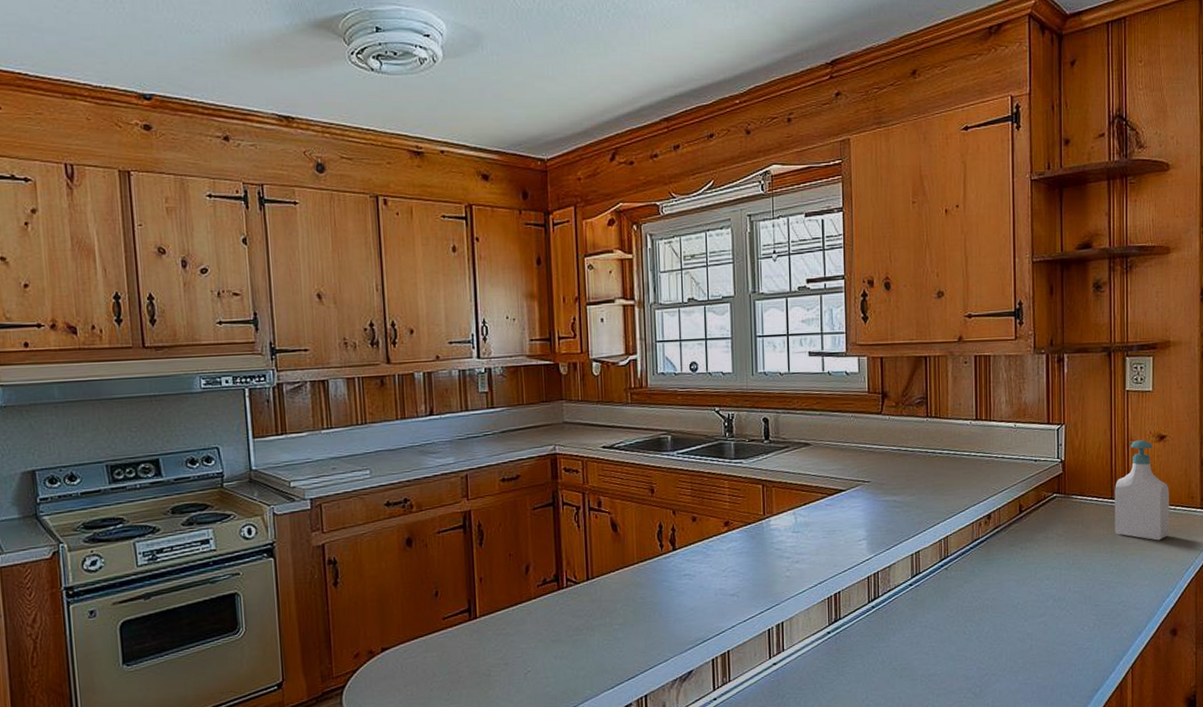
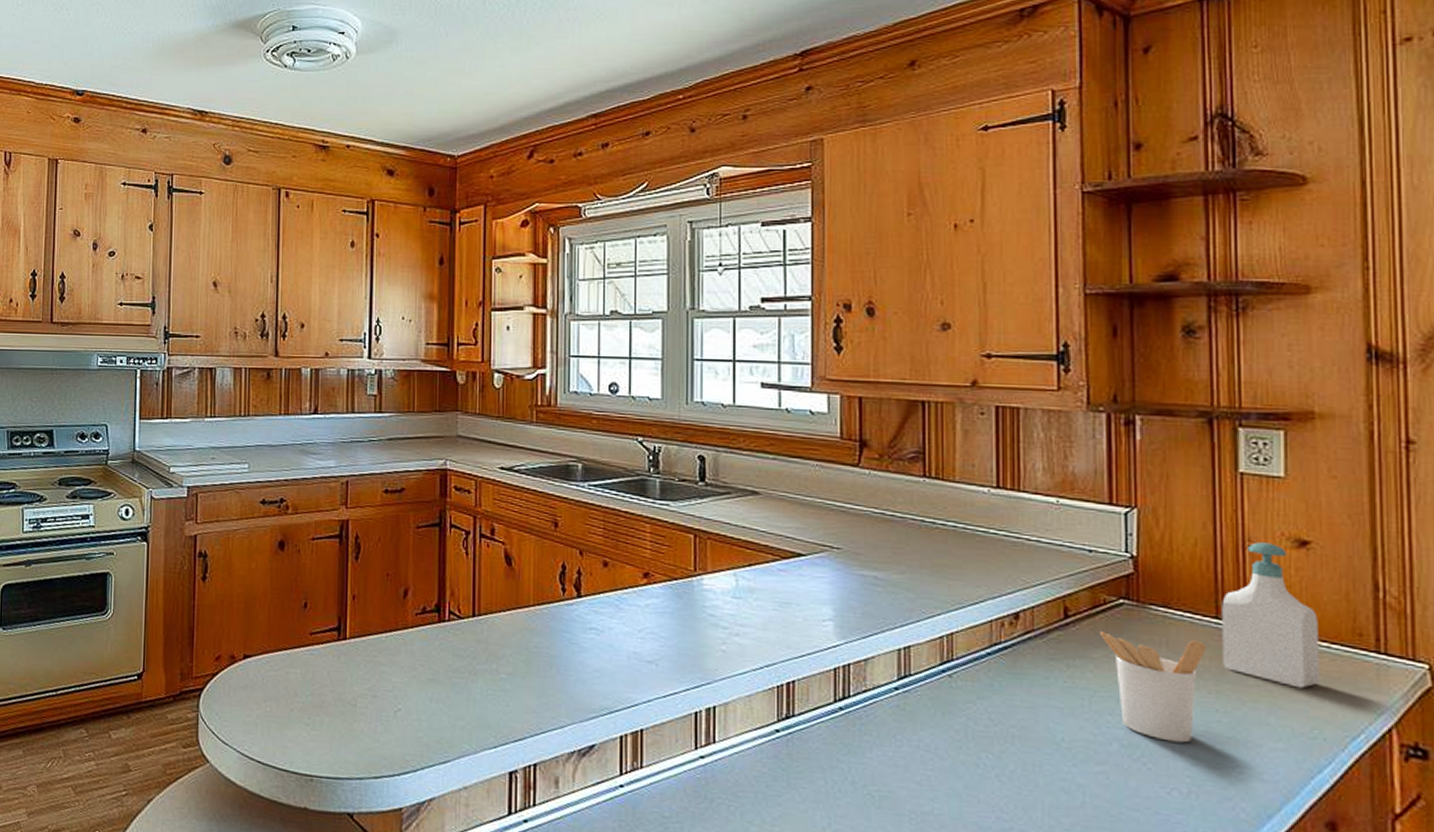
utensil holder: none [1042,516,1106,592] -> present [1100,632,1207,743]

